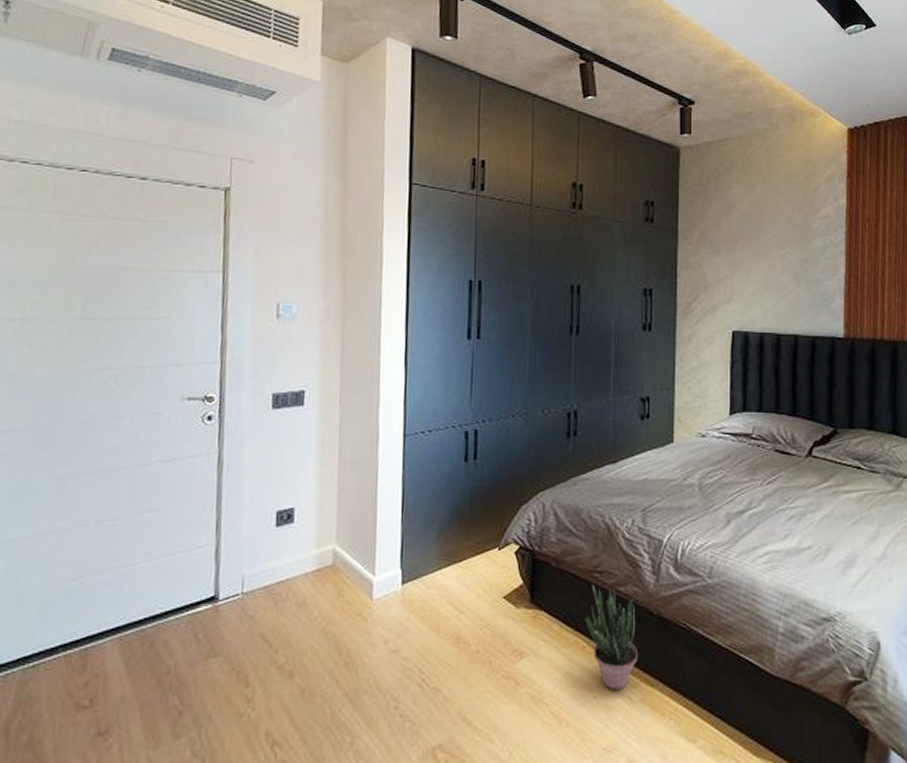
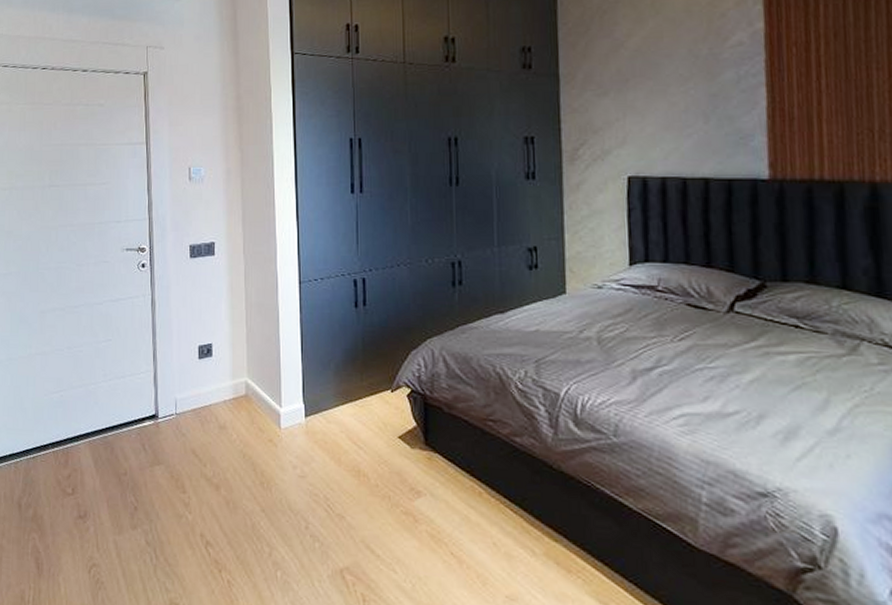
potted plant: present [585,584,639,691] -> none [480,432,540,541]

